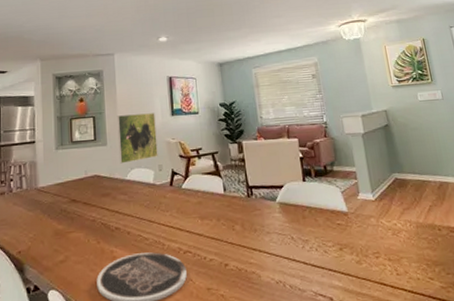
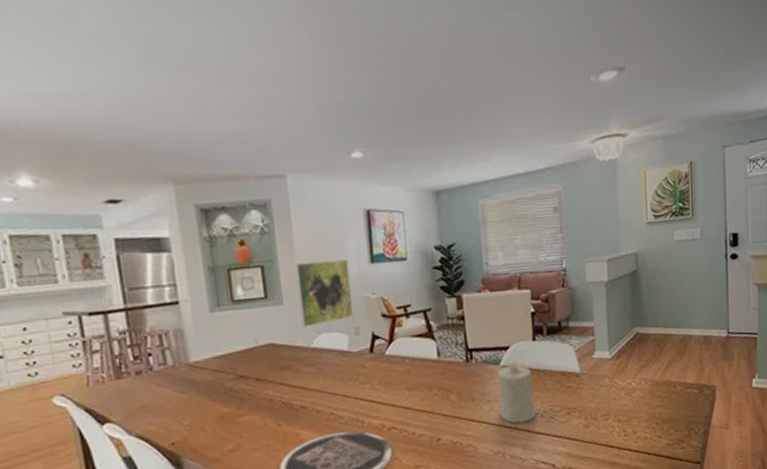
candle: none [274,199,311,255] -> present [498,361,536,424]

